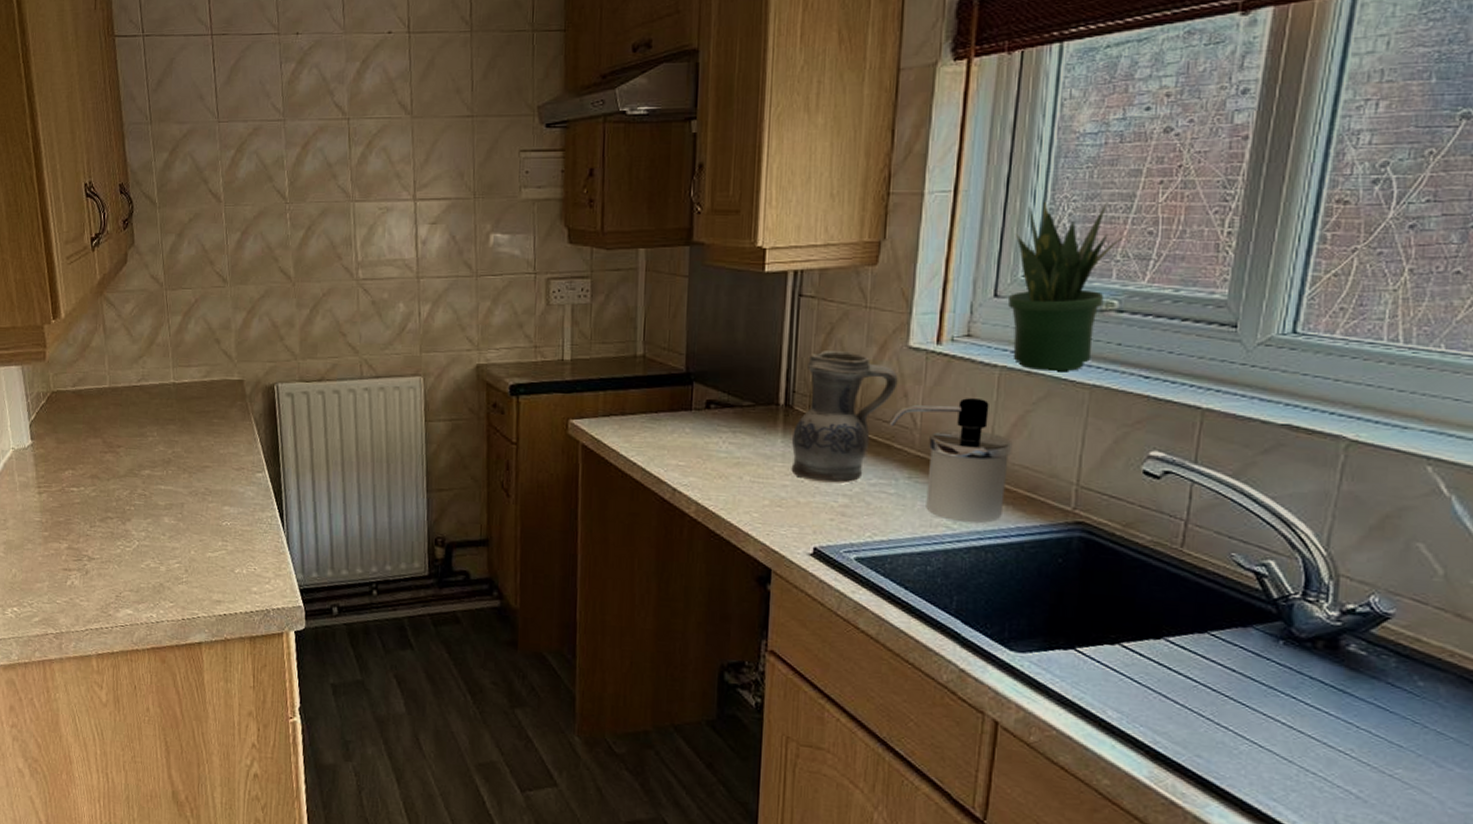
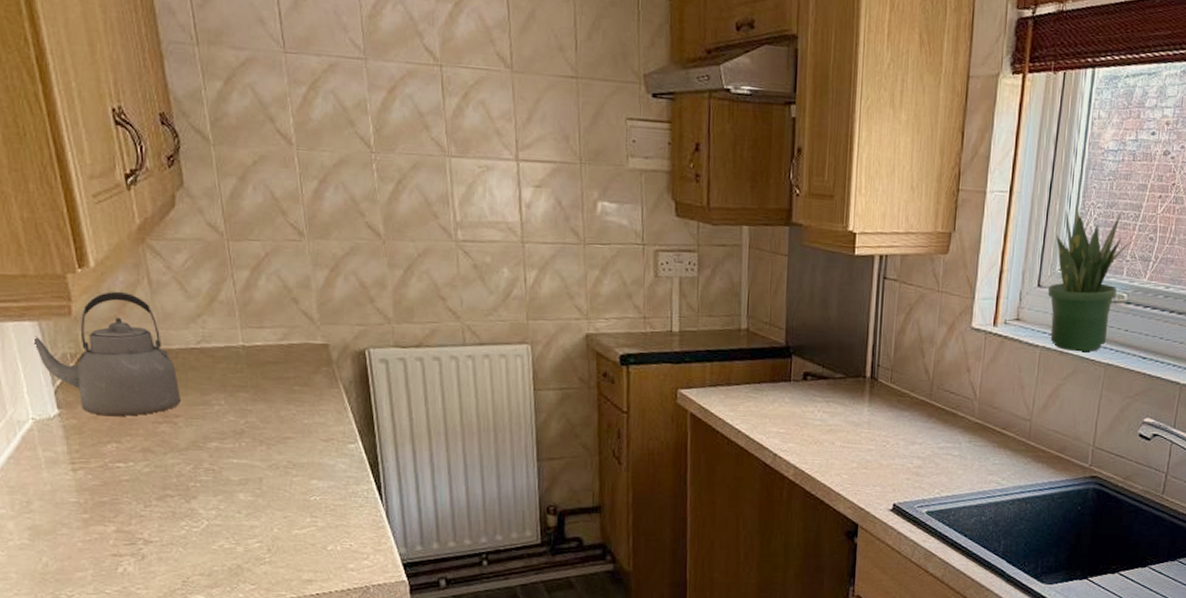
kettle: none [17,338,124,447] -> present [33,291,182,417]
ceramic jug: present [791,351,898,485] -> none [875,329,963,448]
soap dispenser: present [887,398,1013,524] -> none [953,373,1048,480]

